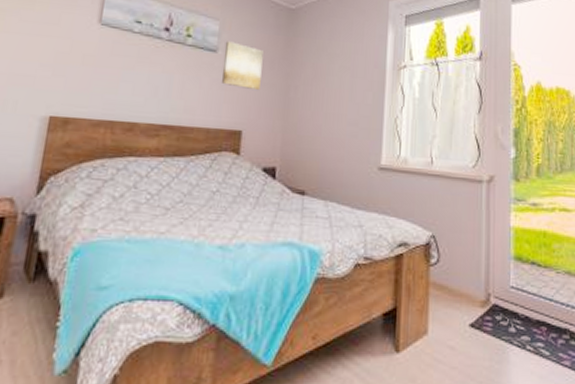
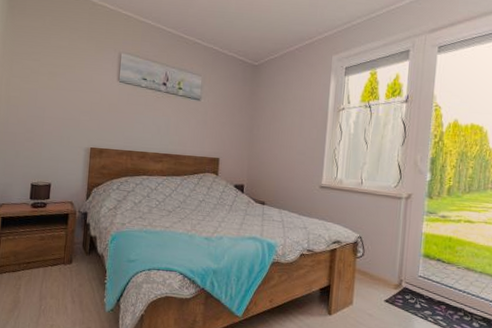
wall art: present [222,41,264,90] -> none [204,92,234,128]

